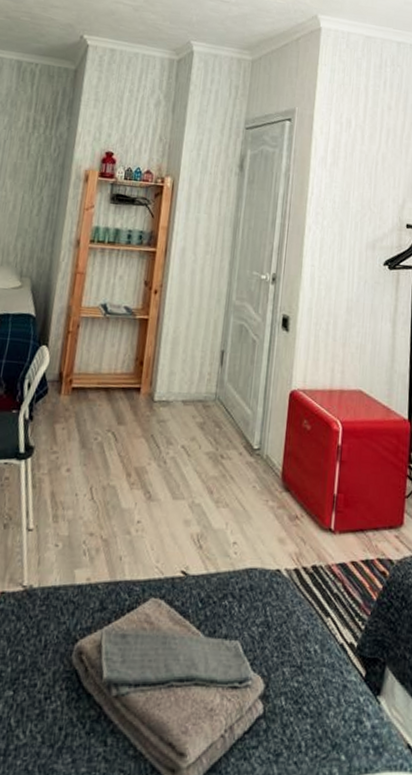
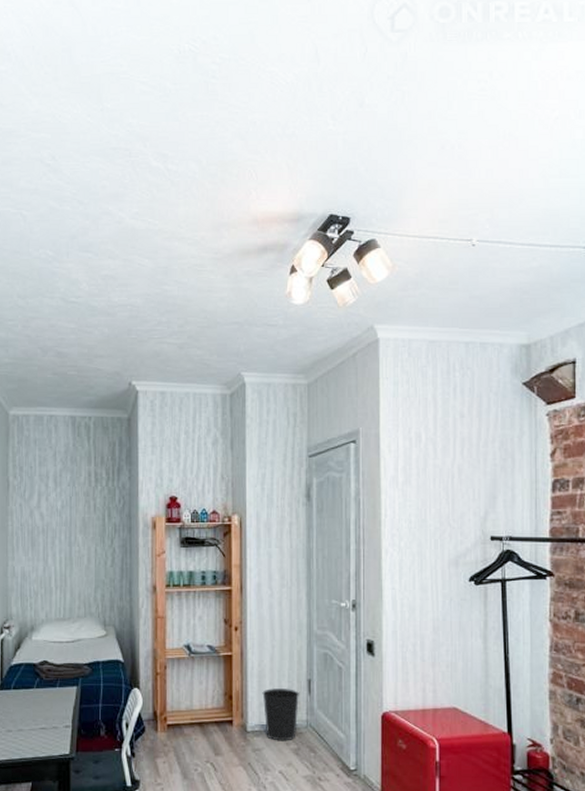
wastebasket: none [173,357,211,414] -> present [262,688,299,741]

